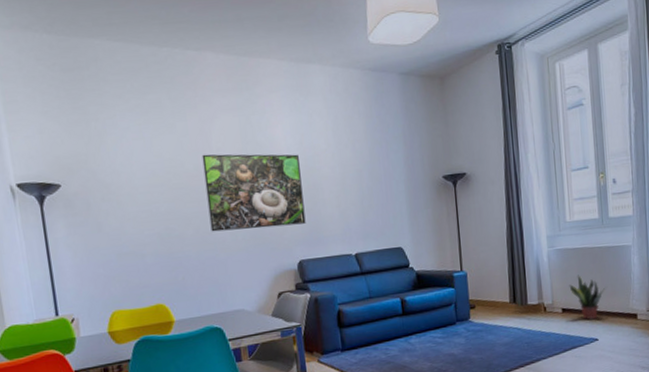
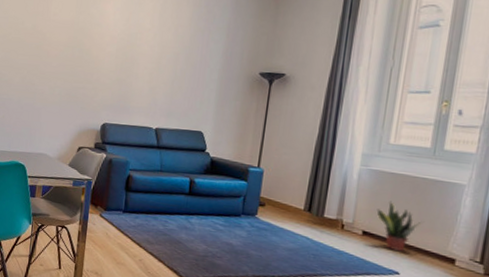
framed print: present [202,154,306,232] -> none [34,17,123,92]

